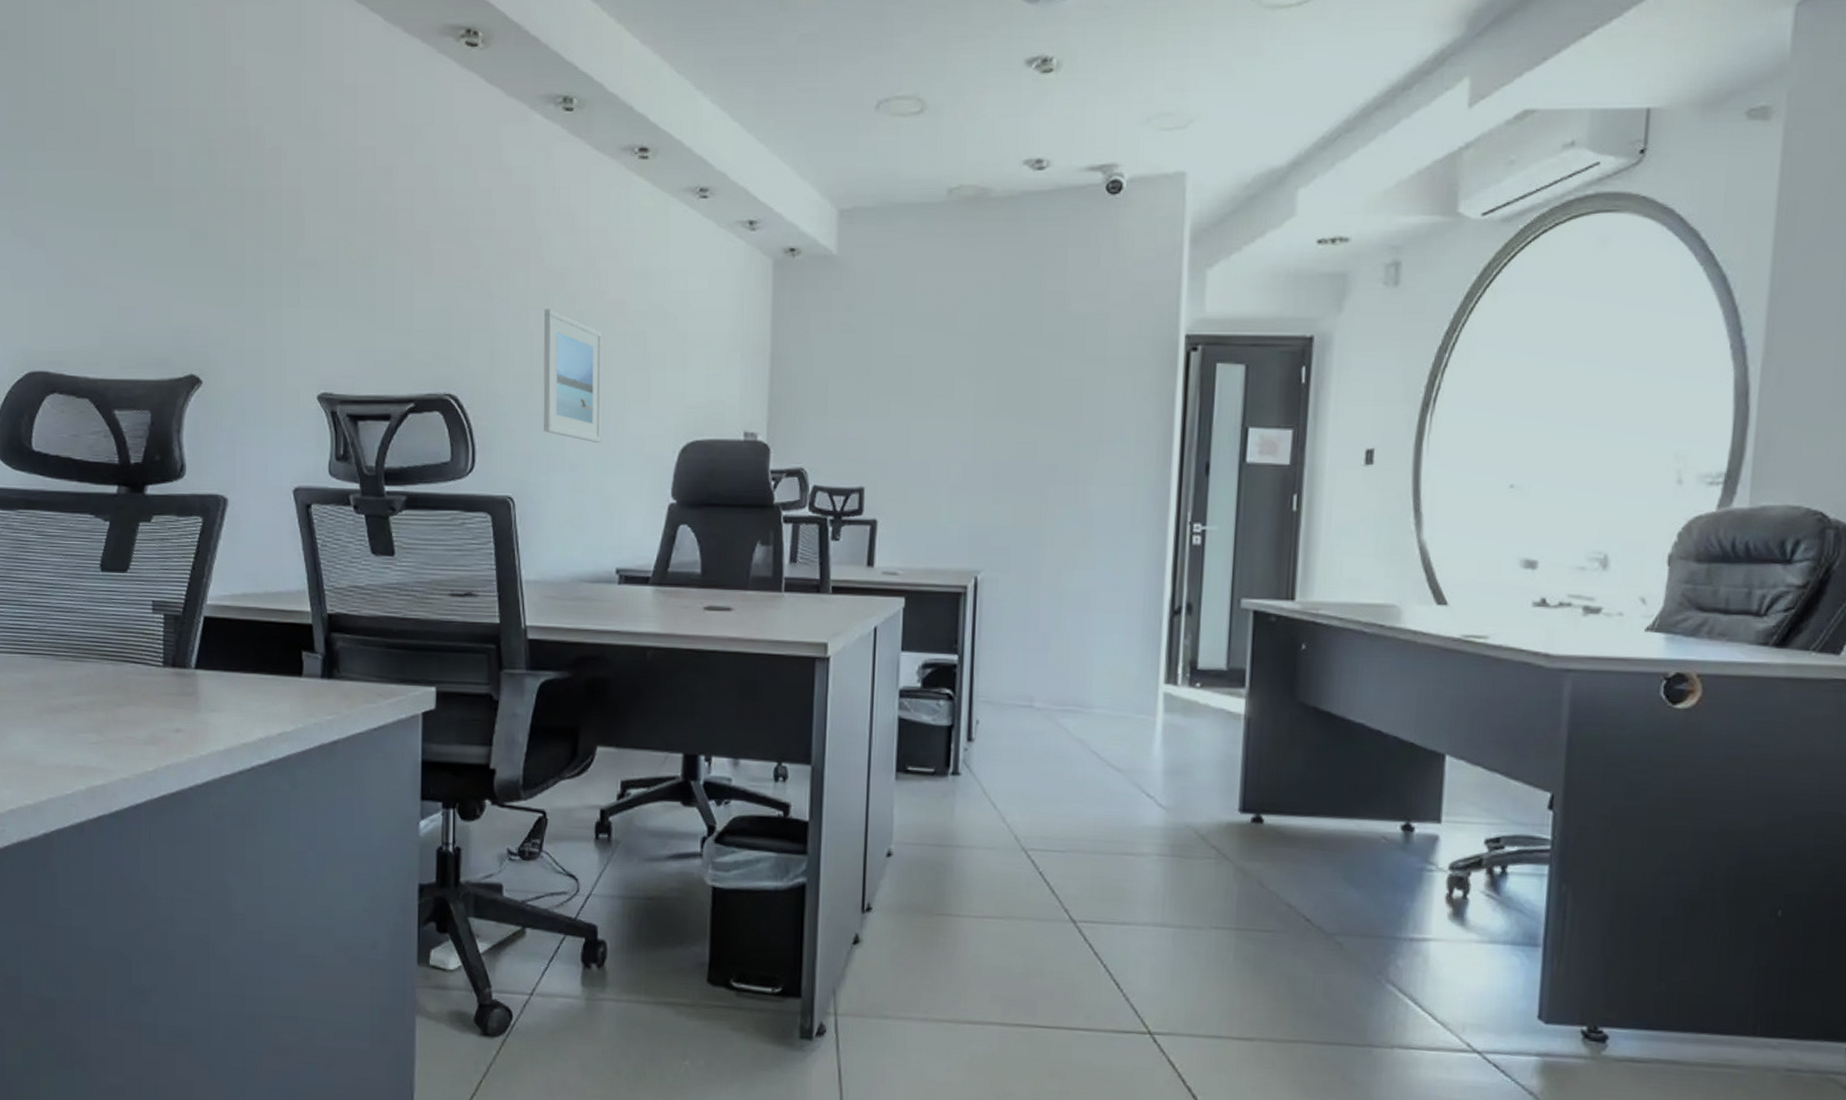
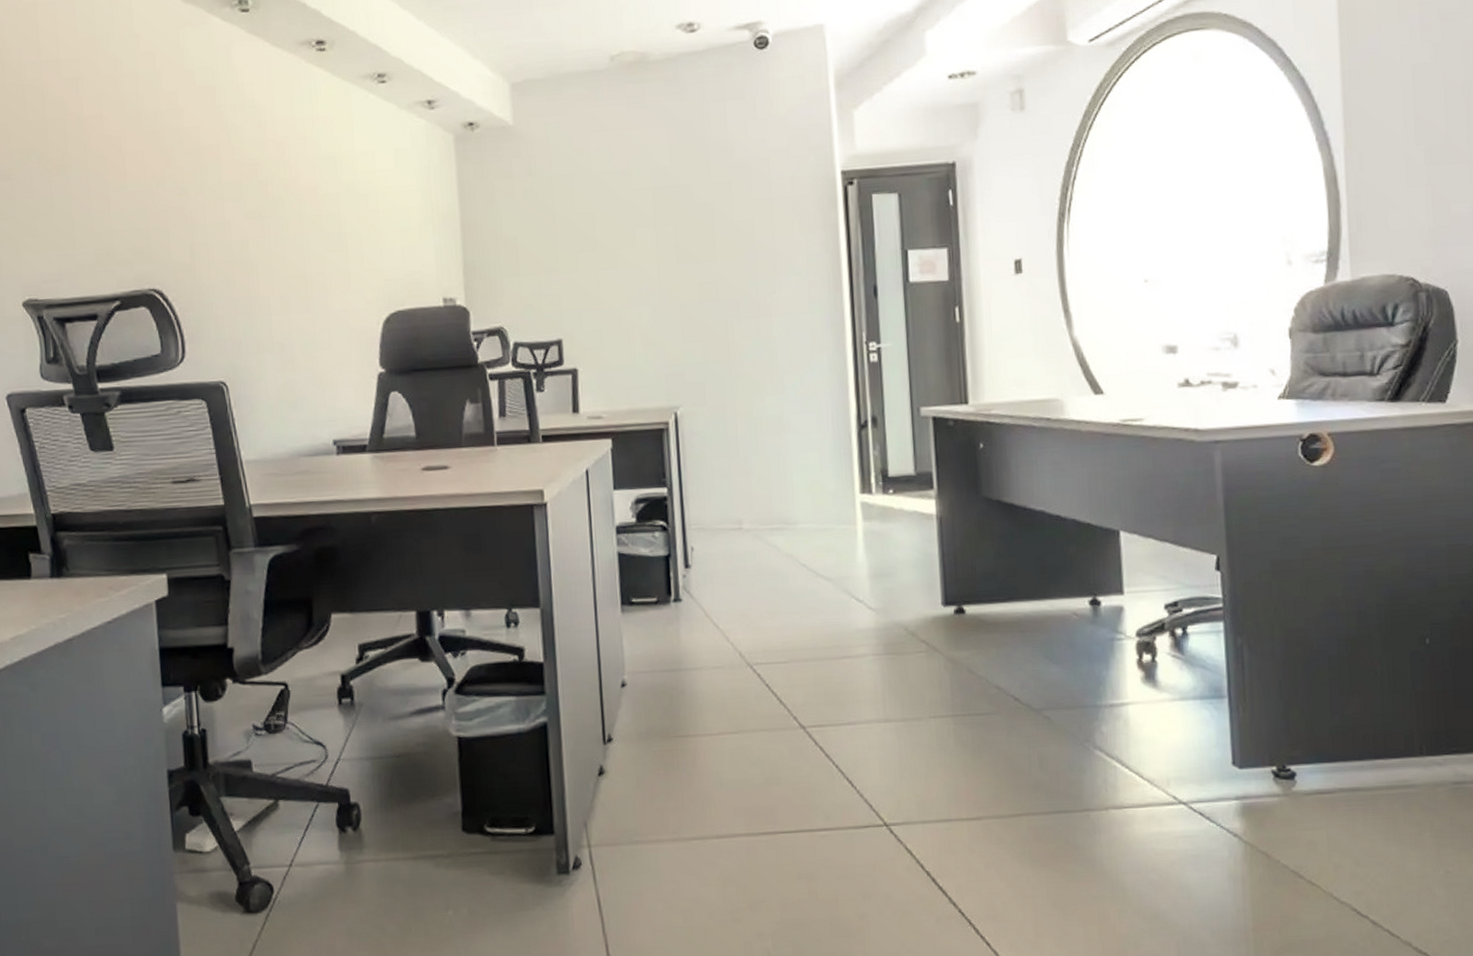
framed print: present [543,309,603,443] -> none [240,199,307,322]

